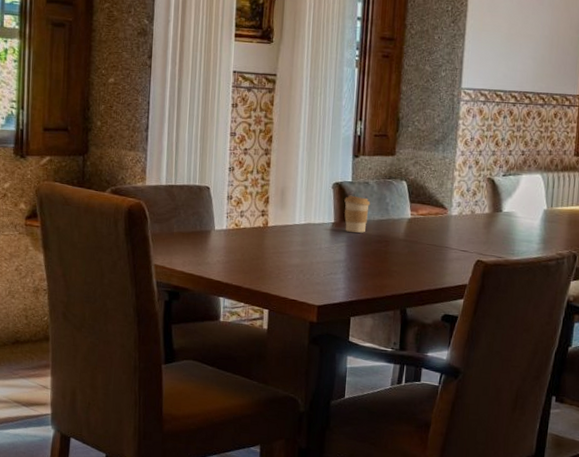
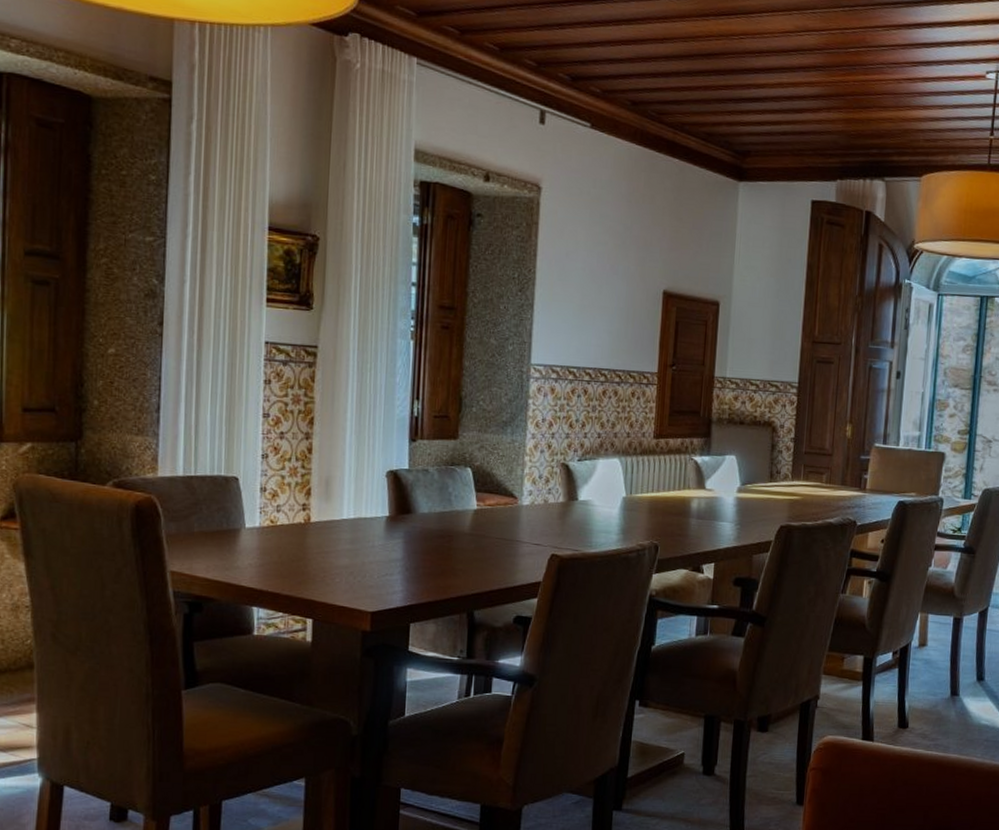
coffee cup: present [344,195,371,233] -> none [400,484,431,527]

